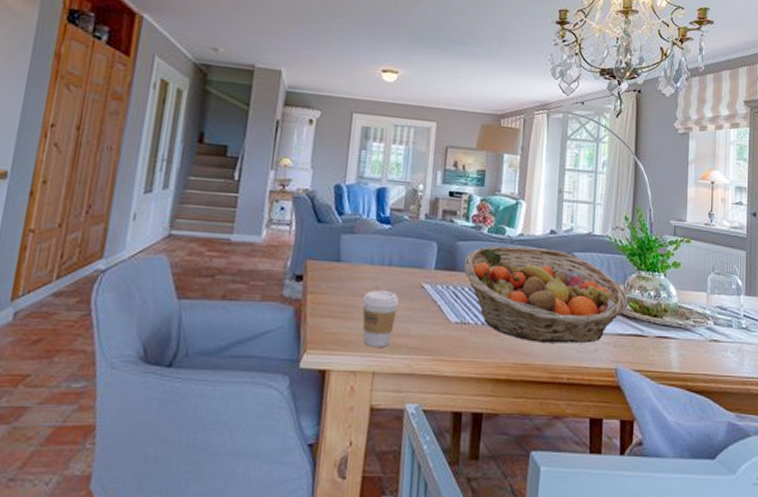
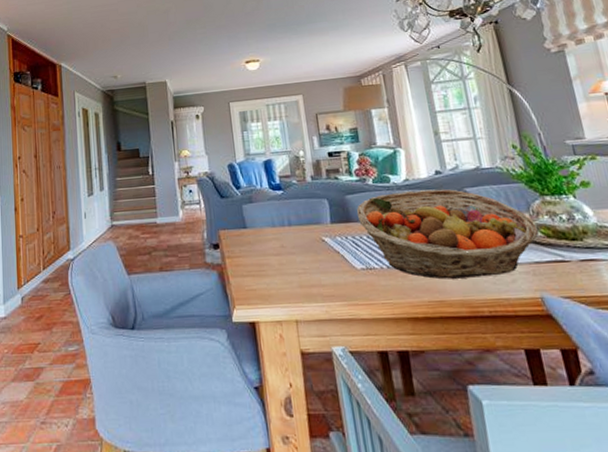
coffee cup: present [362,289,399,347] -> none [272,247,306,298]

